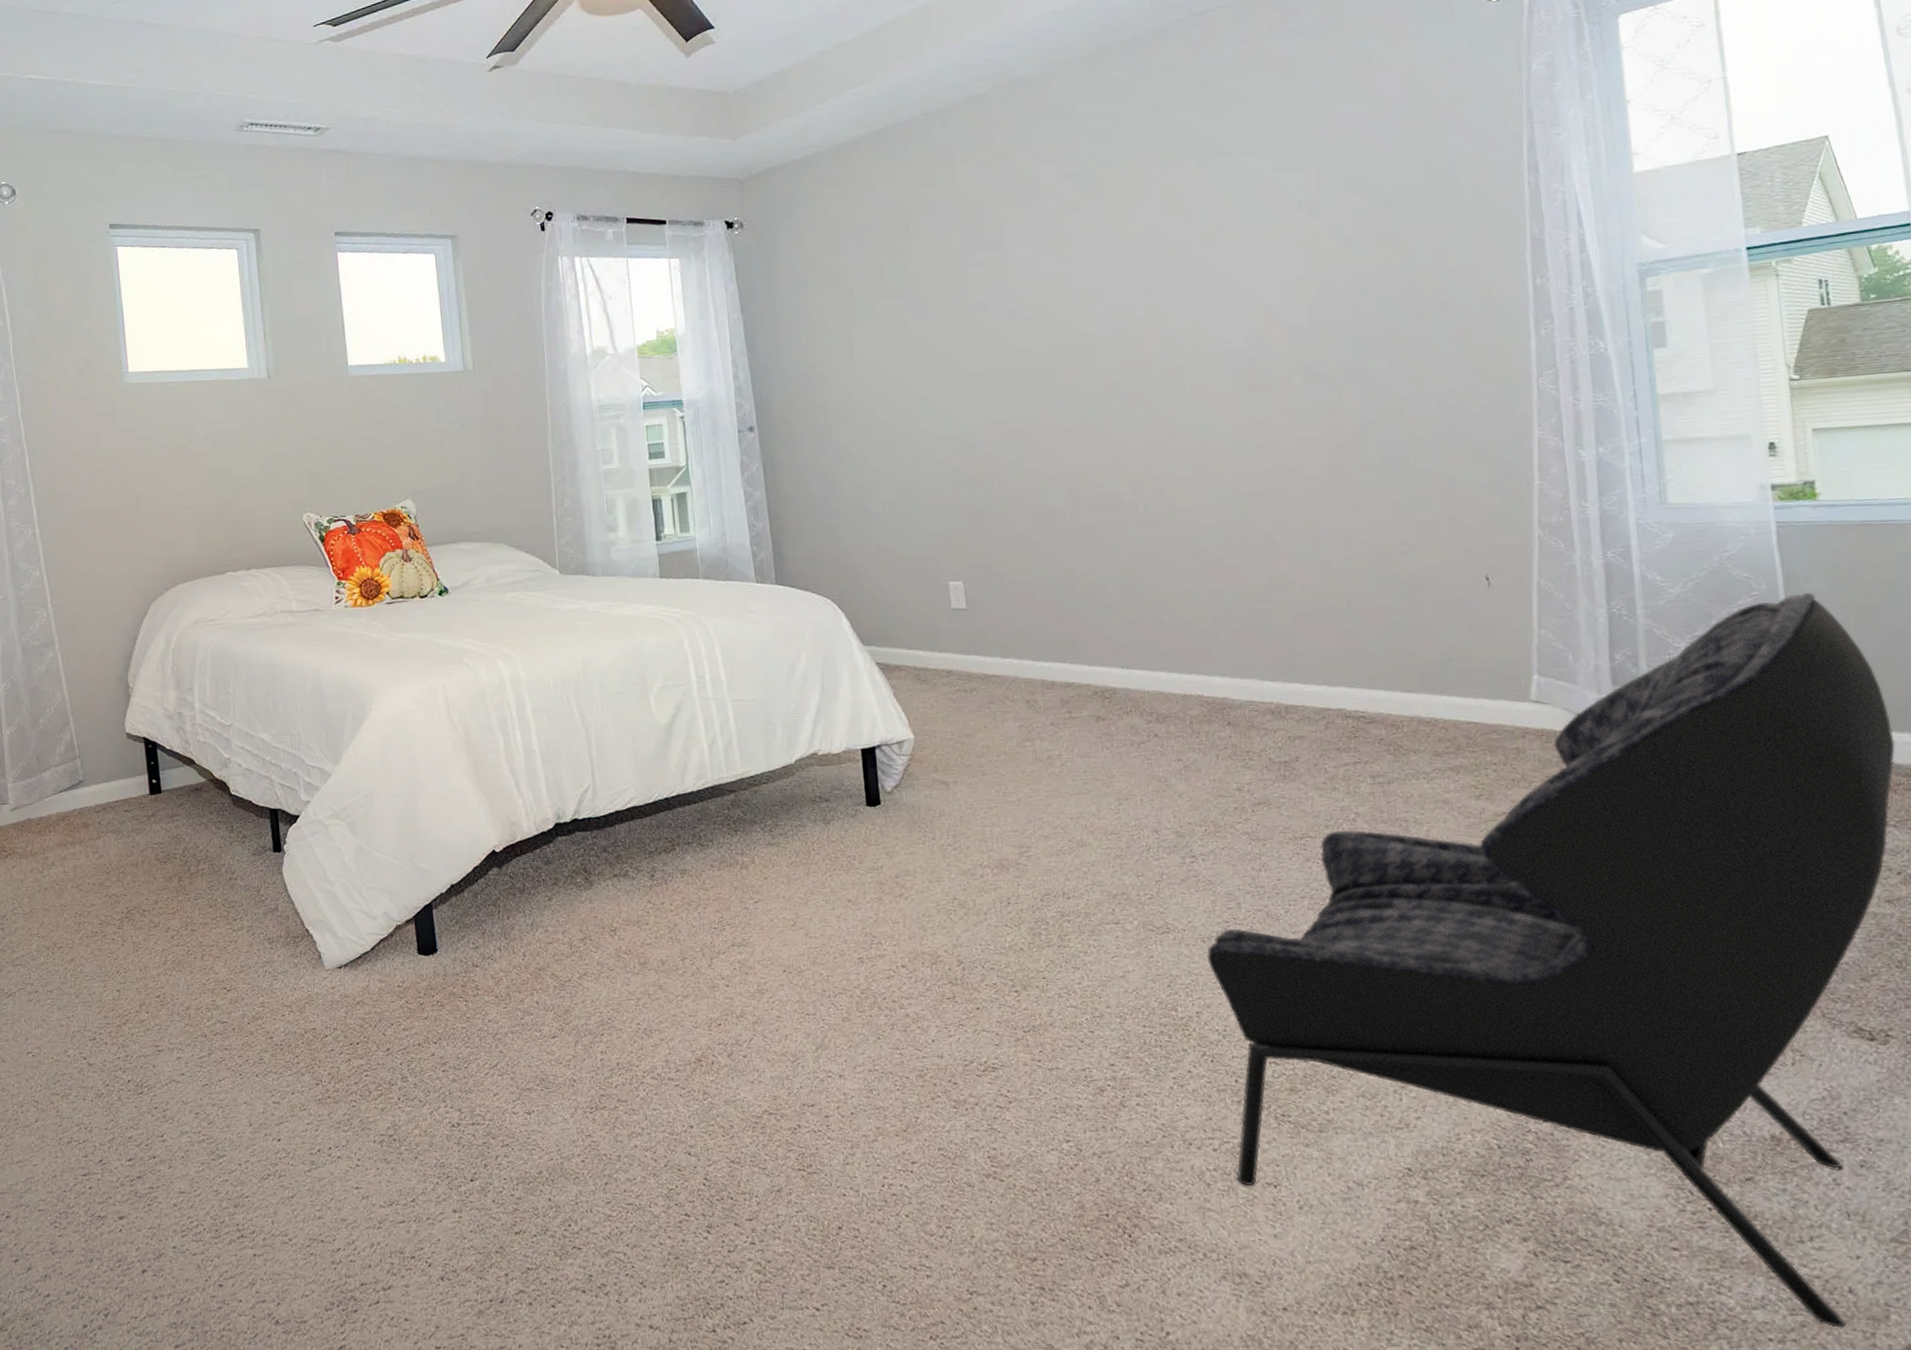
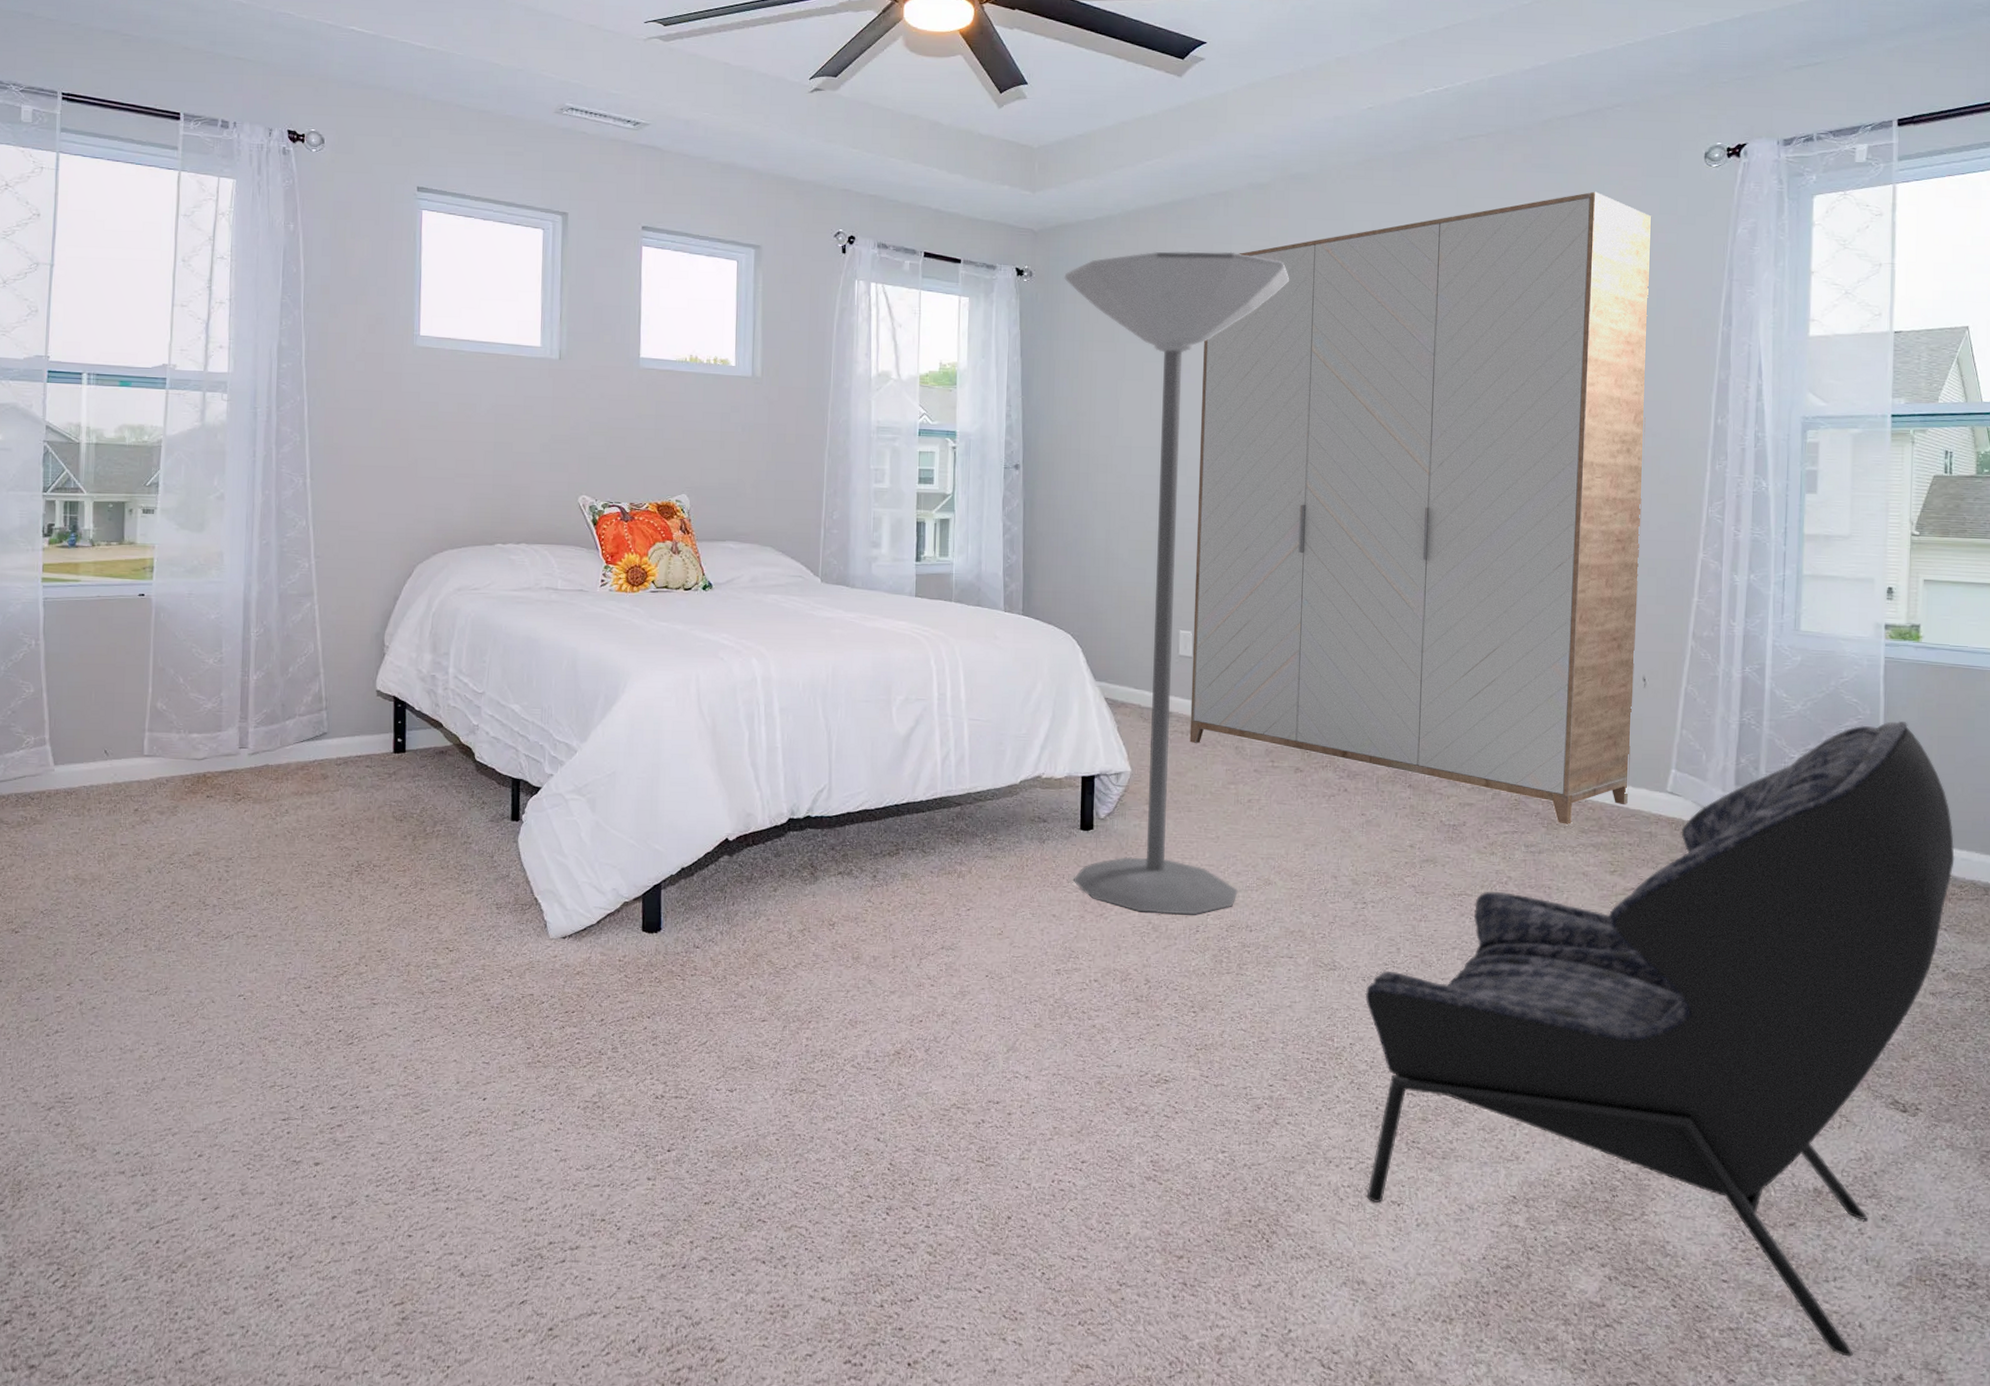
floor lamp: none [777,171,1050,889] -> present [1064,251,1289,915]
wardrobe: none [937,48,1486,749] -> present [1189,191,1651,825]

